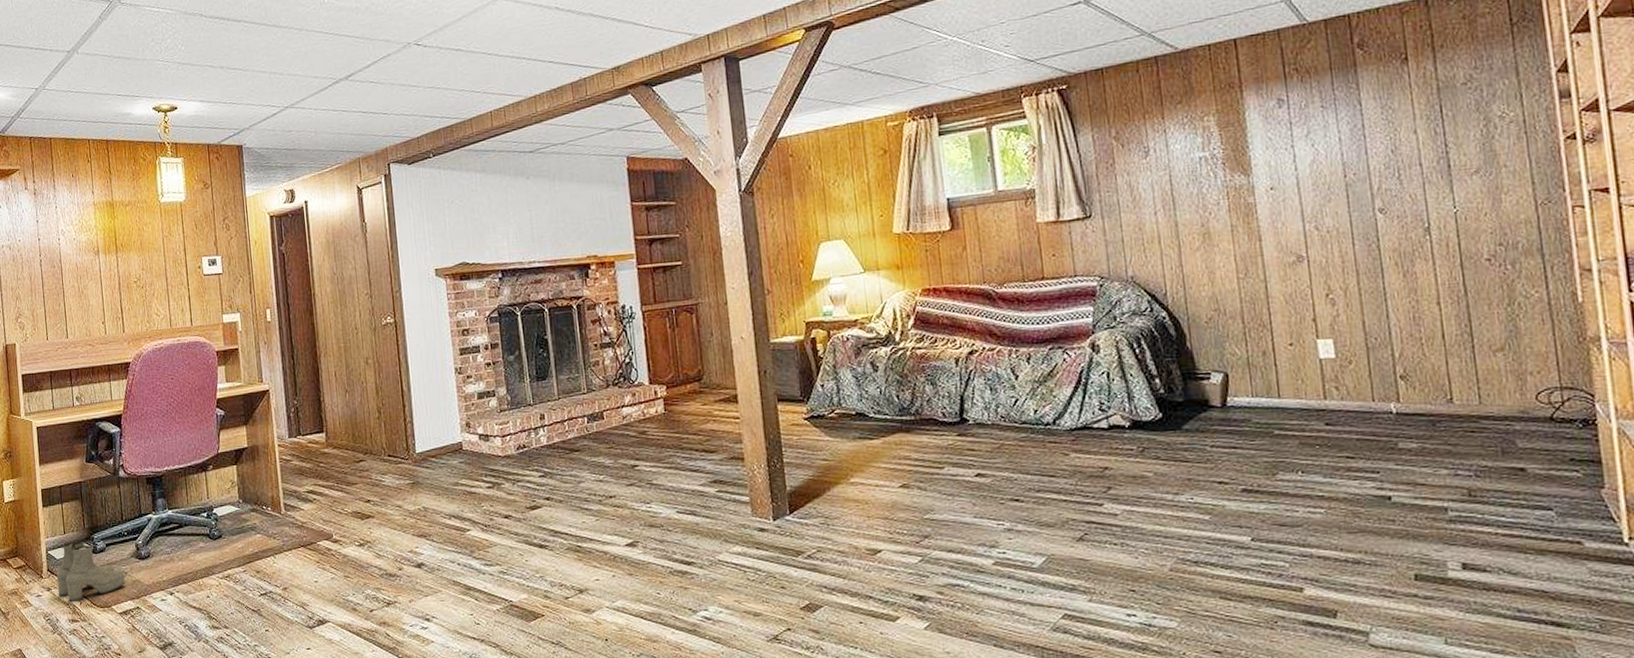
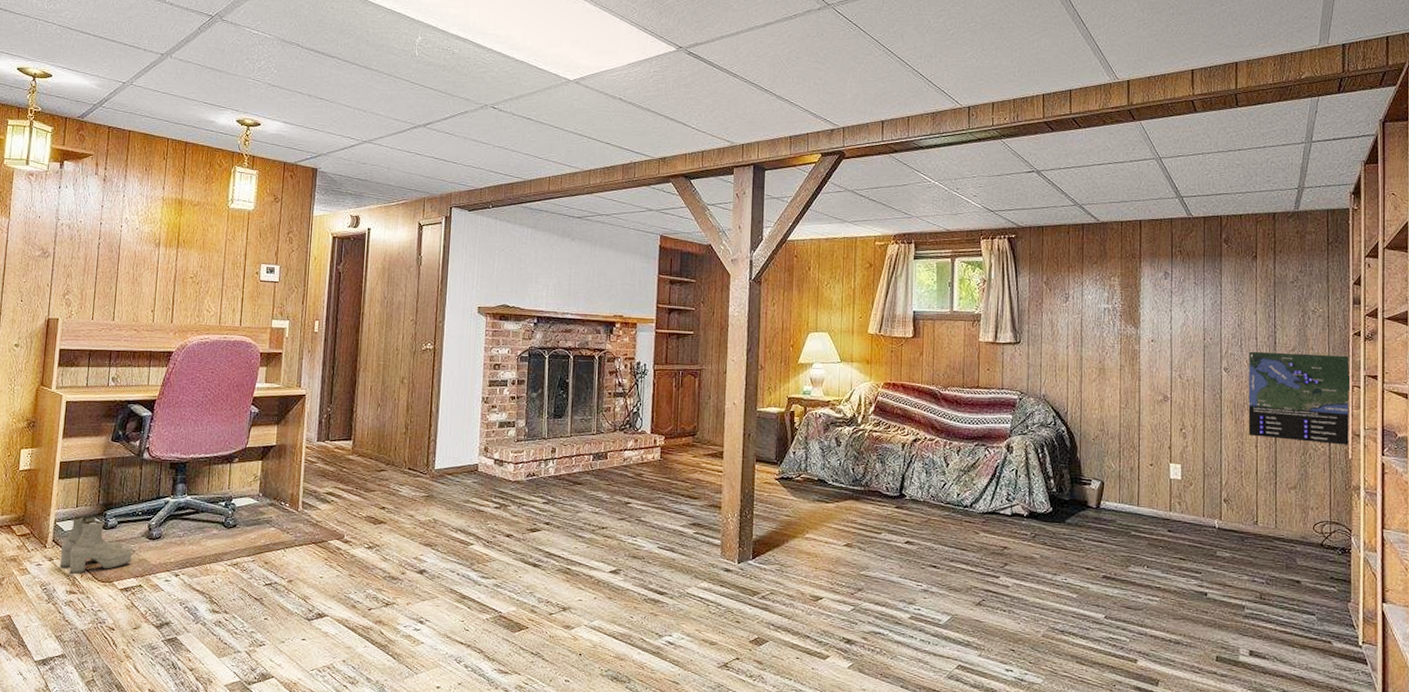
map: none [1412,167,1575,291] -> present [1248,351,1351,445]

